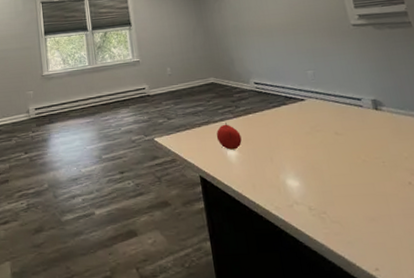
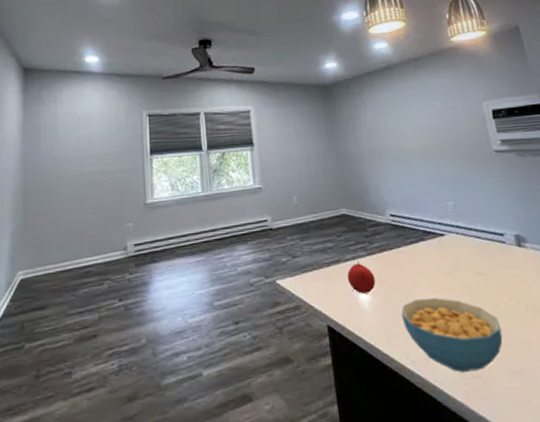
cereal bowl: none [265,154,360,218] -> present [401,298,503,372]

